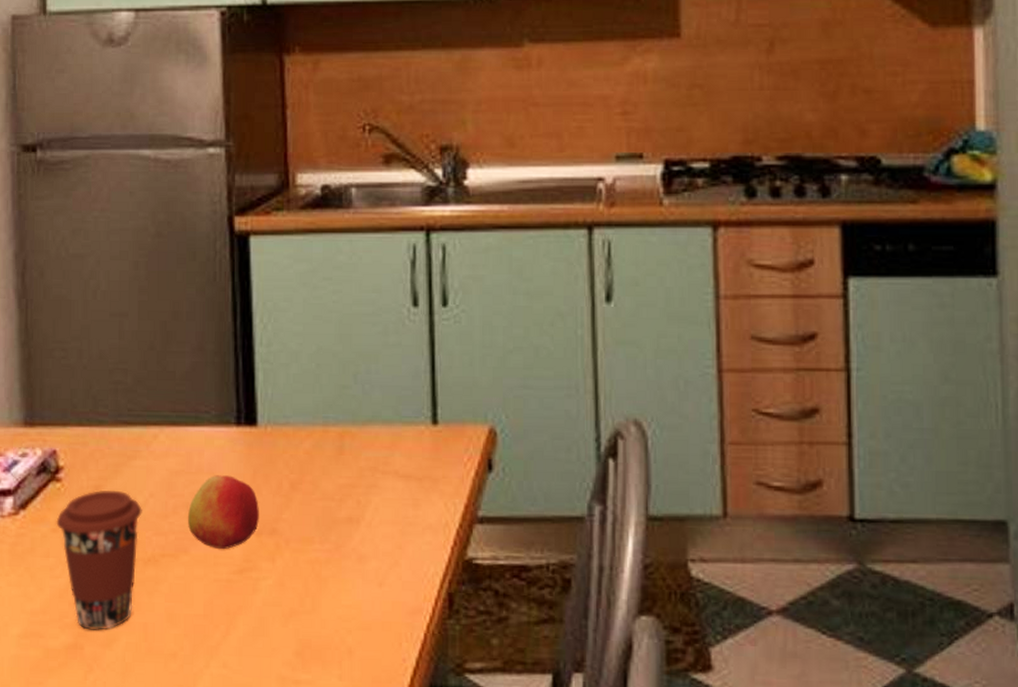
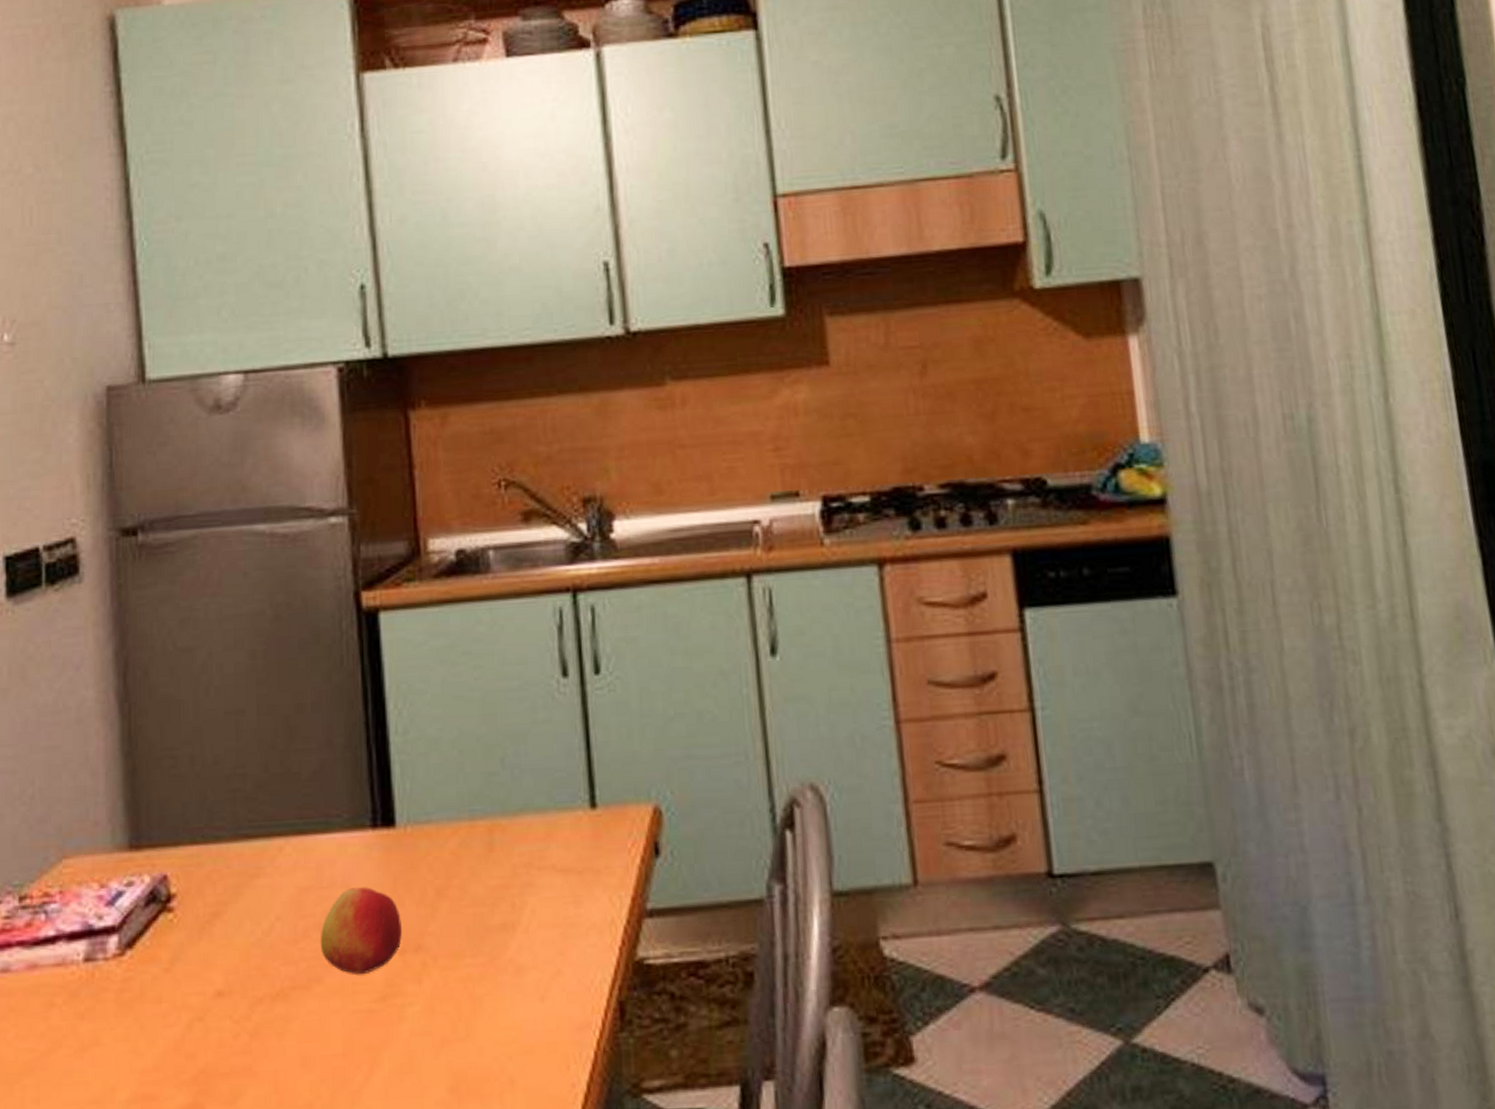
coffee cup: present [56,490,142,630] -> none [169,916,268,1086]

